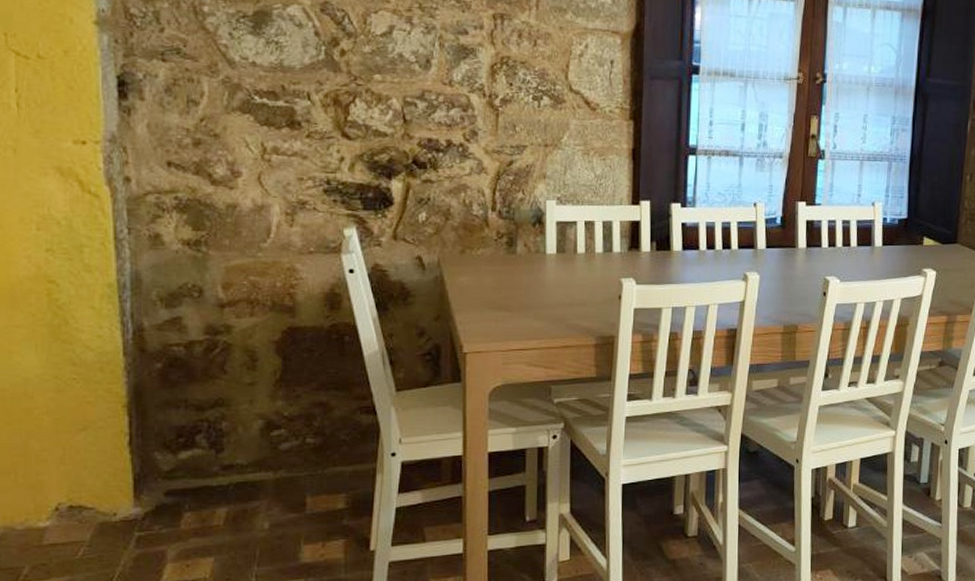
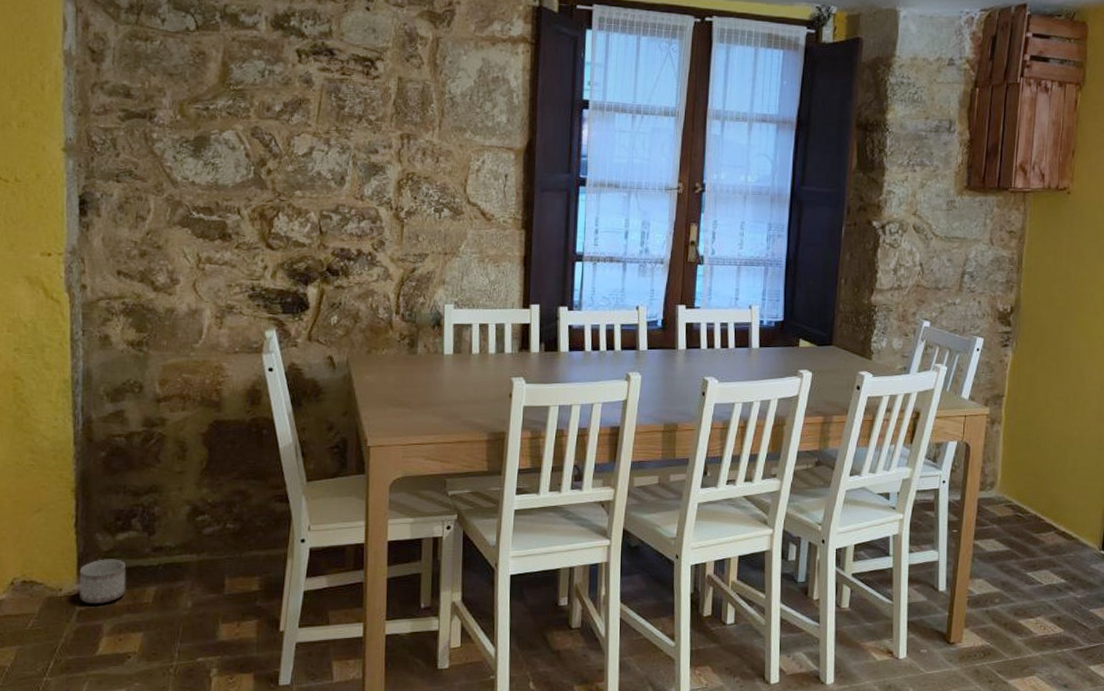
planter: none [136,479,192,528] -> present [79,559,126,603]

